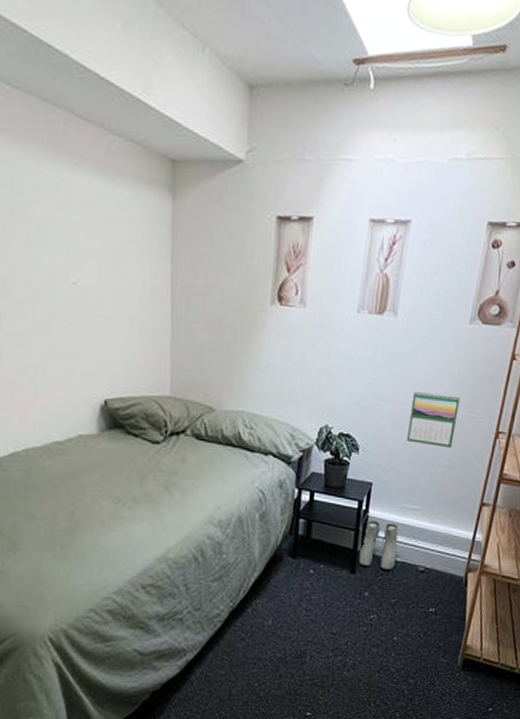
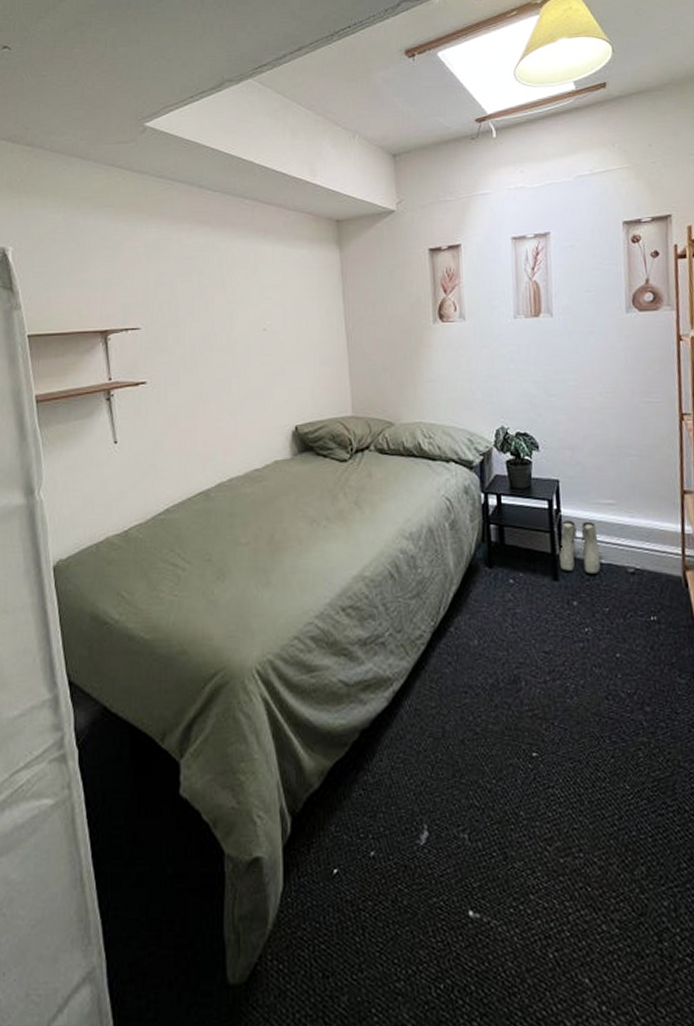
calendar: present [407,391,460,449] -> none [583,382,636,437]

